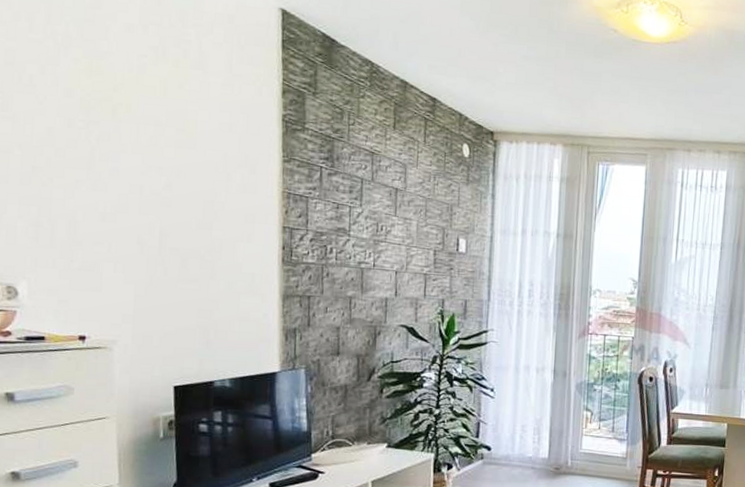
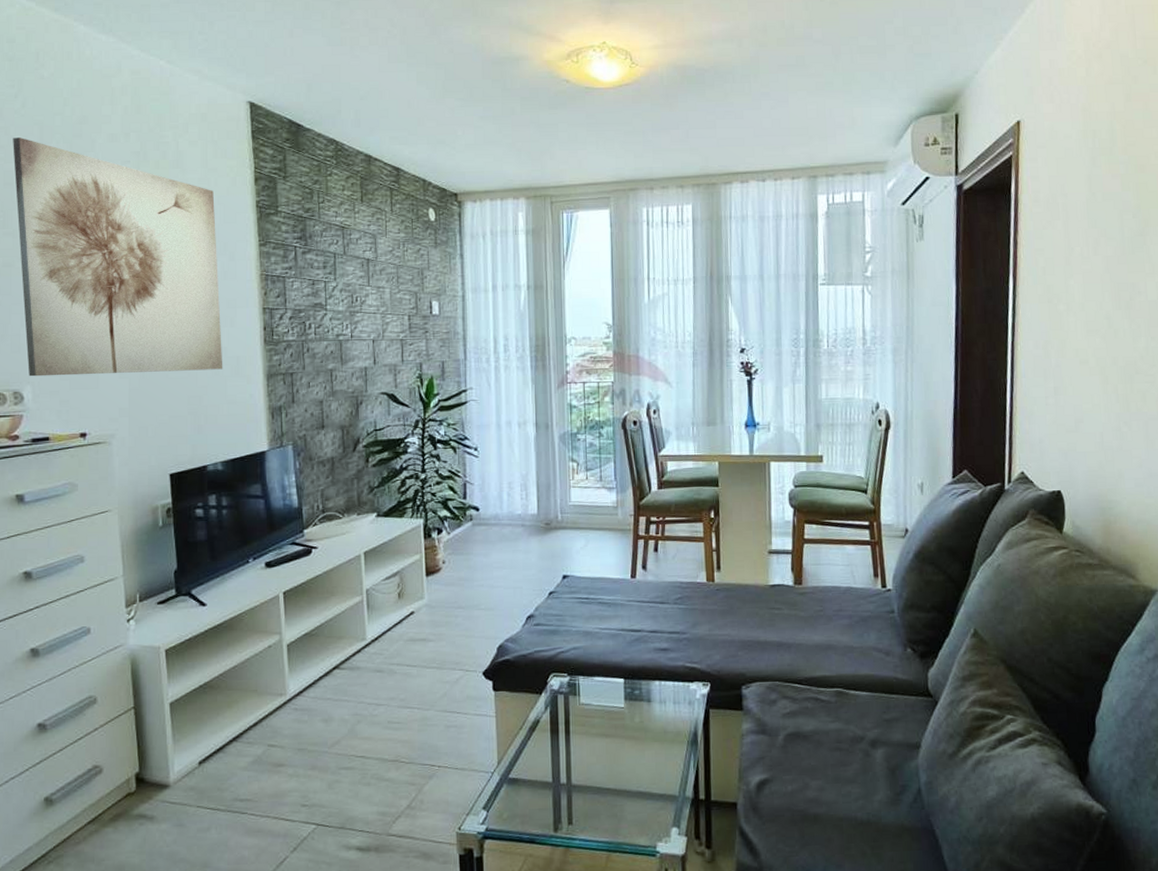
wall art: none [16,14,238,285] -> present [13,137,223,377]

